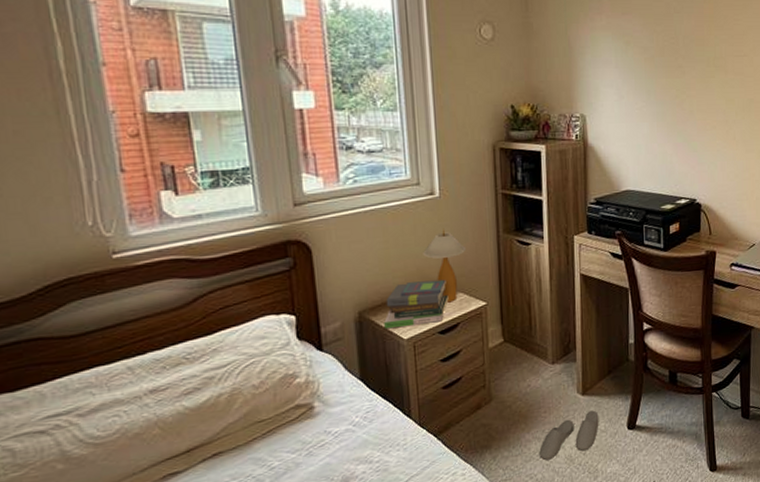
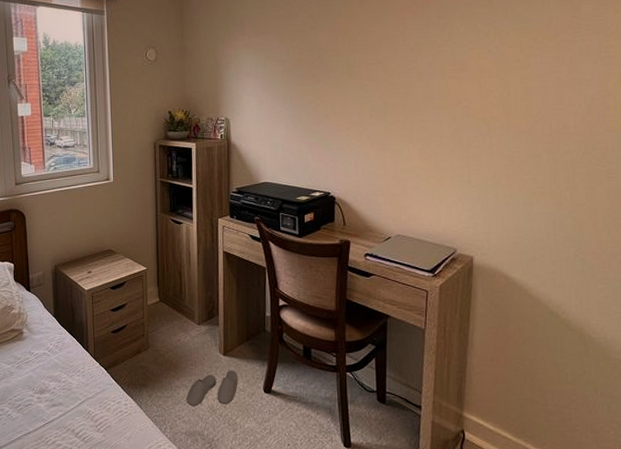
books: present [384,279,449,329] -> none [72,246,118,281]
table lamp: present [423,228,467,303] -> none [100,206,132,265]

